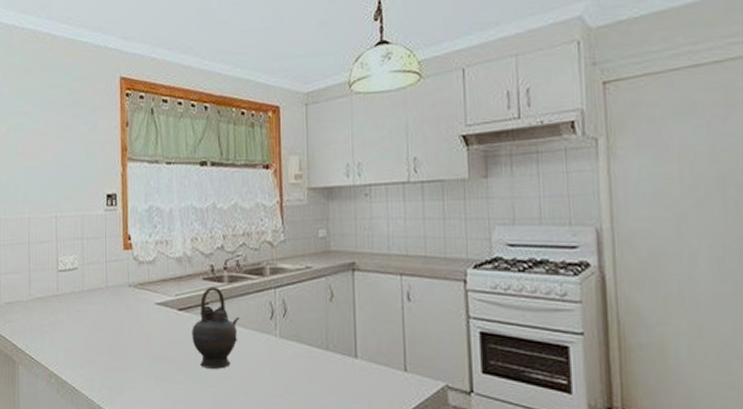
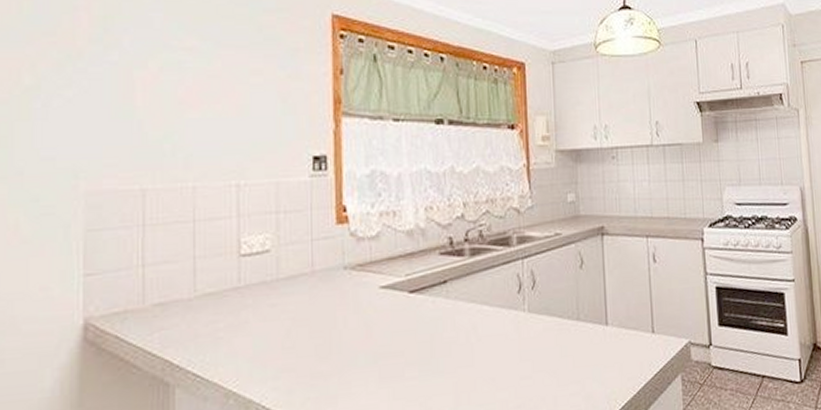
teapot: present [192,287,239,369] -> none [426,262,483,358]

